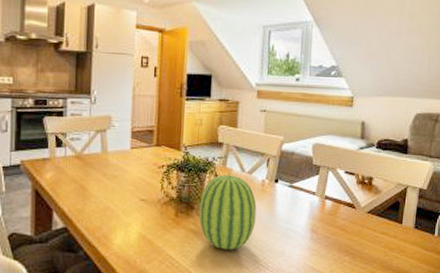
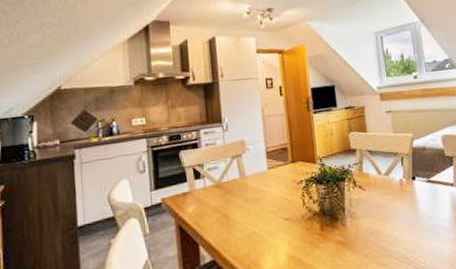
fruit: present [199,173,257,250] -> none [342,178,401,257]

